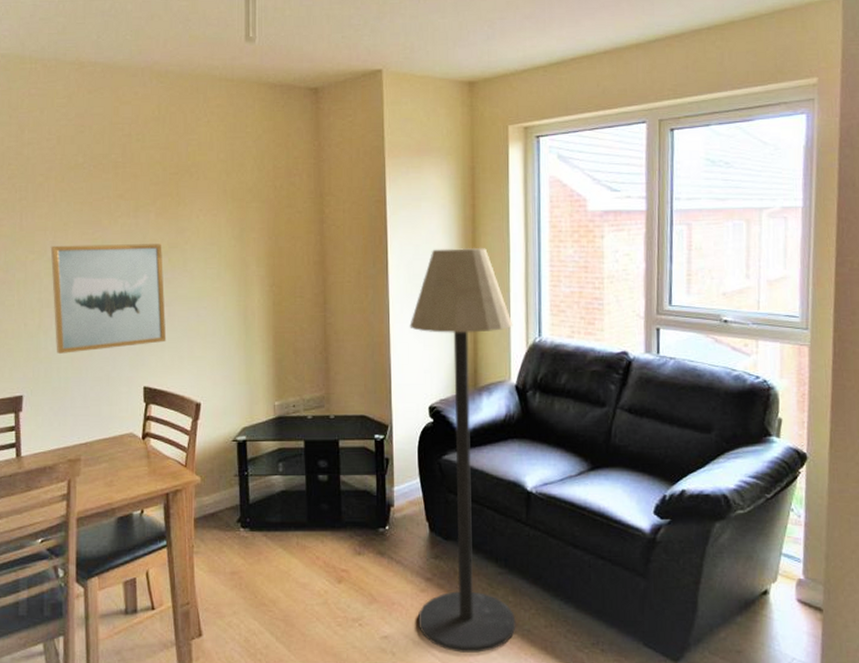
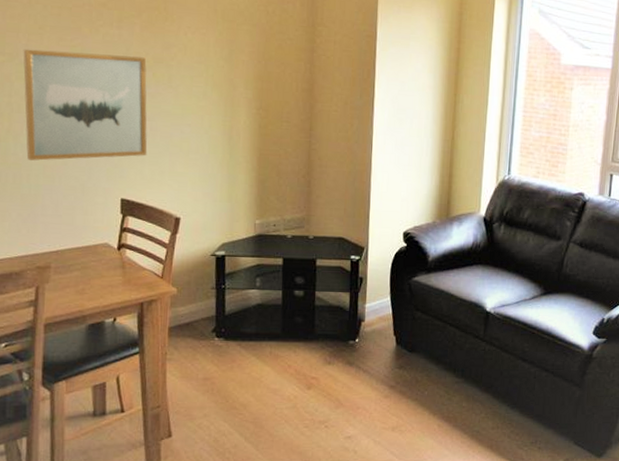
floor lamp: present [409,247,516,653] -> none [380,87,486,451]

